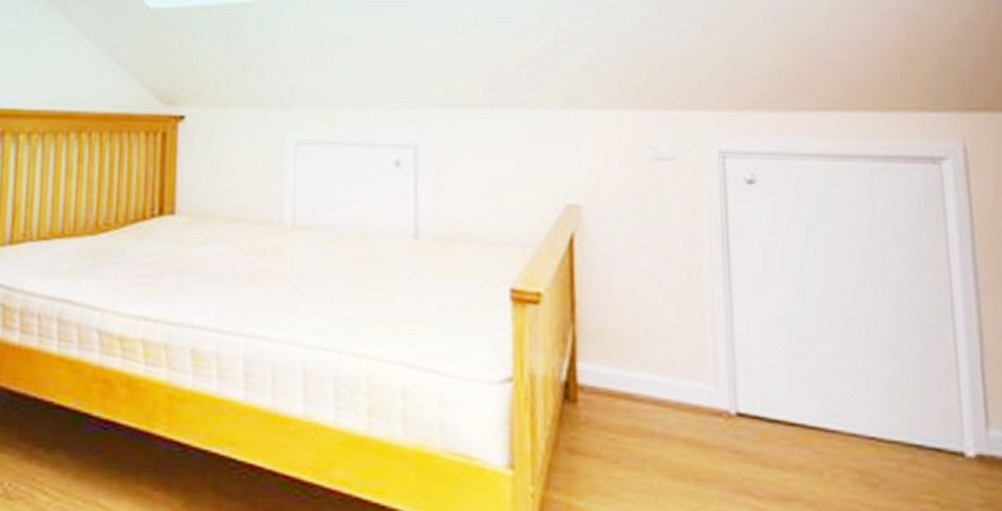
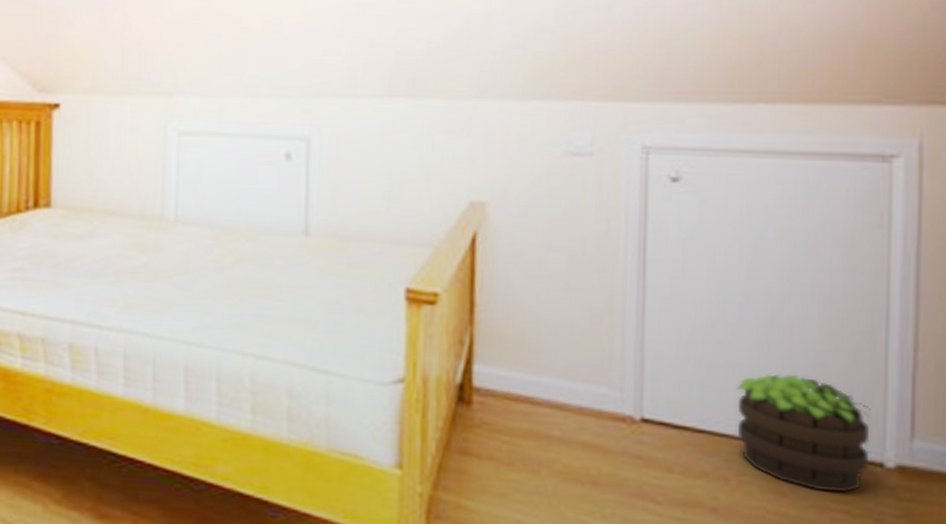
potted plant: none [822,366,951,483] -> present [736,373,871,493]

